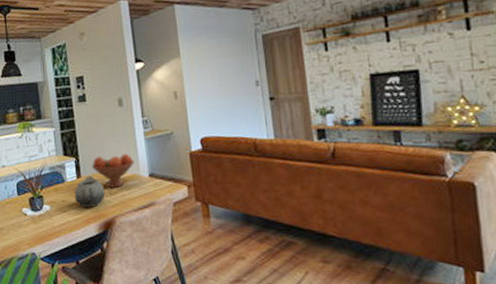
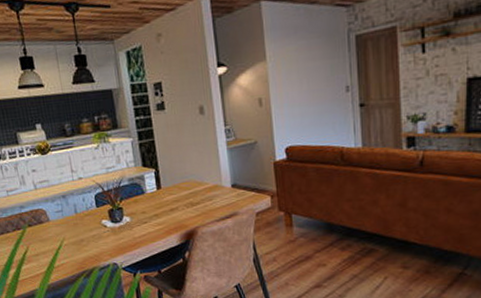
teapot: present [74,175,106,207] -> none [154,186,187,218]
fruit bowl: present [91,153,135,188] -> none [172,164,217,199]

